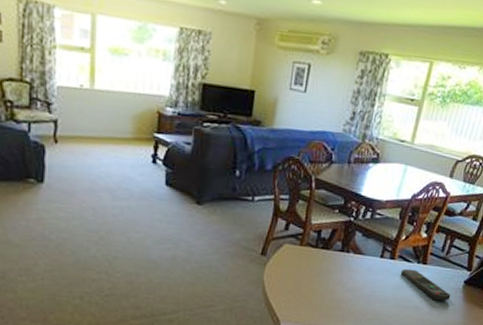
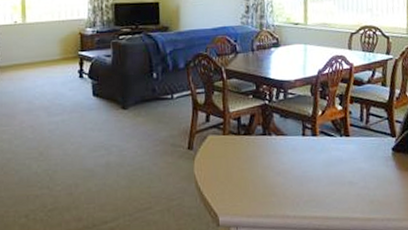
remote control: present [400,268,451,301] -> none [326,143,383,173]

